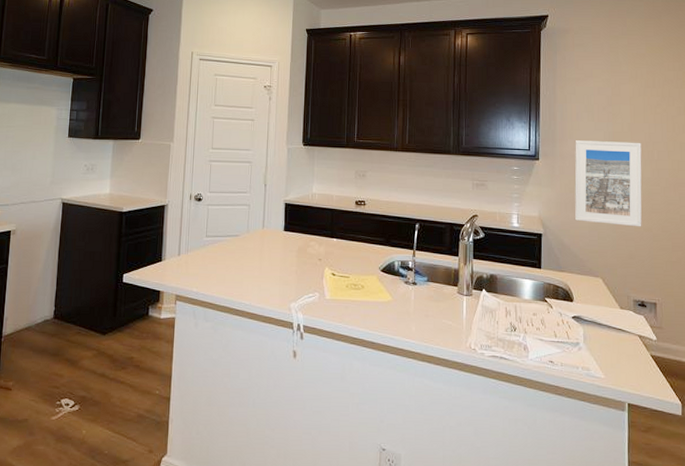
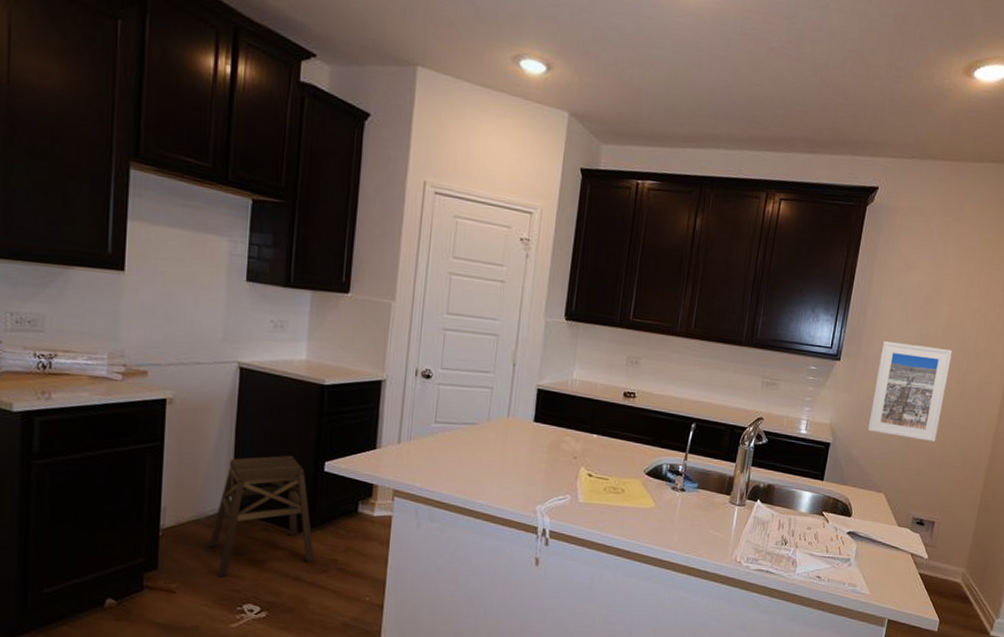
stool: none [37,270,116,376] -> present [209,455,314,578]

